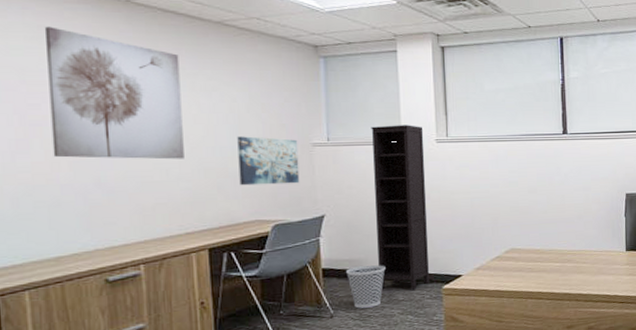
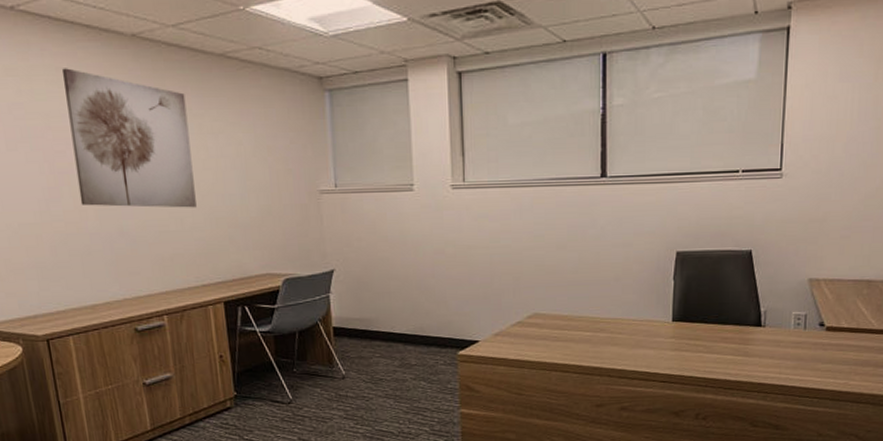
wall art: present [237,136,300,186] -> none [245,183,308,237]
wastebasket: present [346,265,386,309] -> none [357,326,397,371]
bookcase: present [371,125,429,290] -> none [380,168,443,354]

